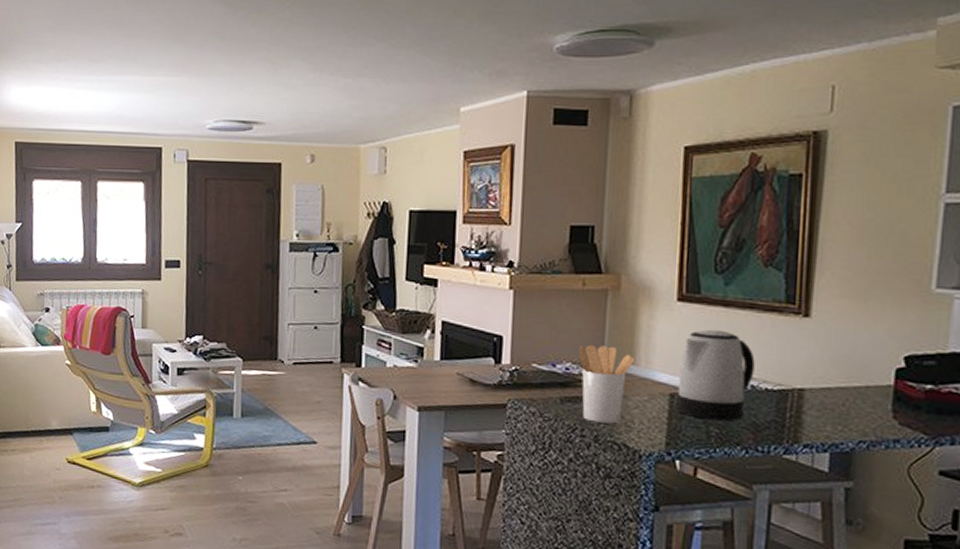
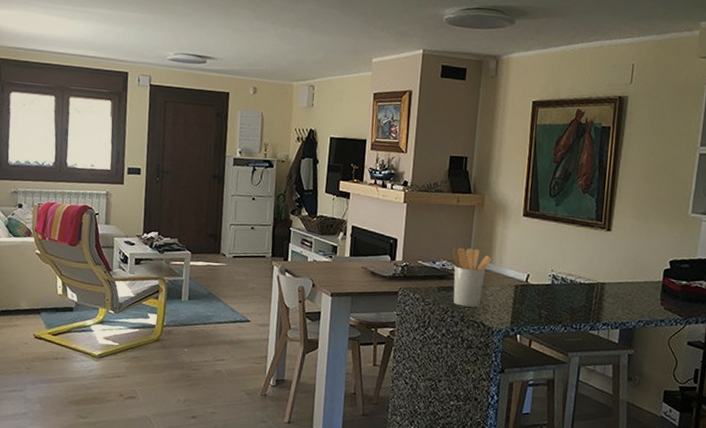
kettle: present [676,329,755,421] -> none [519,238,574,306]

